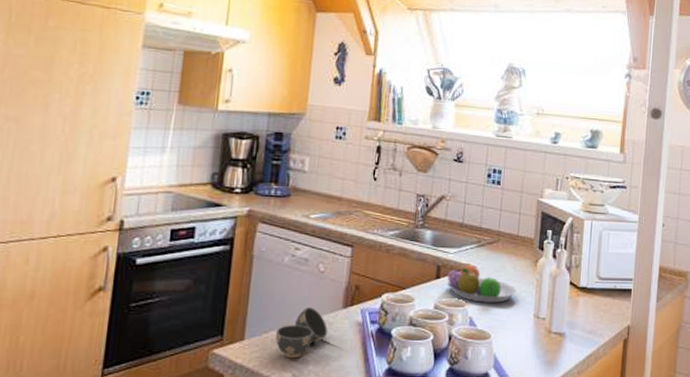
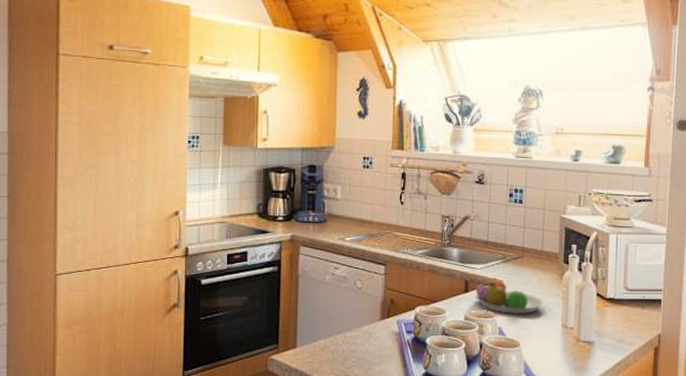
ceramic bowl: present [275,307,328,359] -> none [323,319,368,364]

